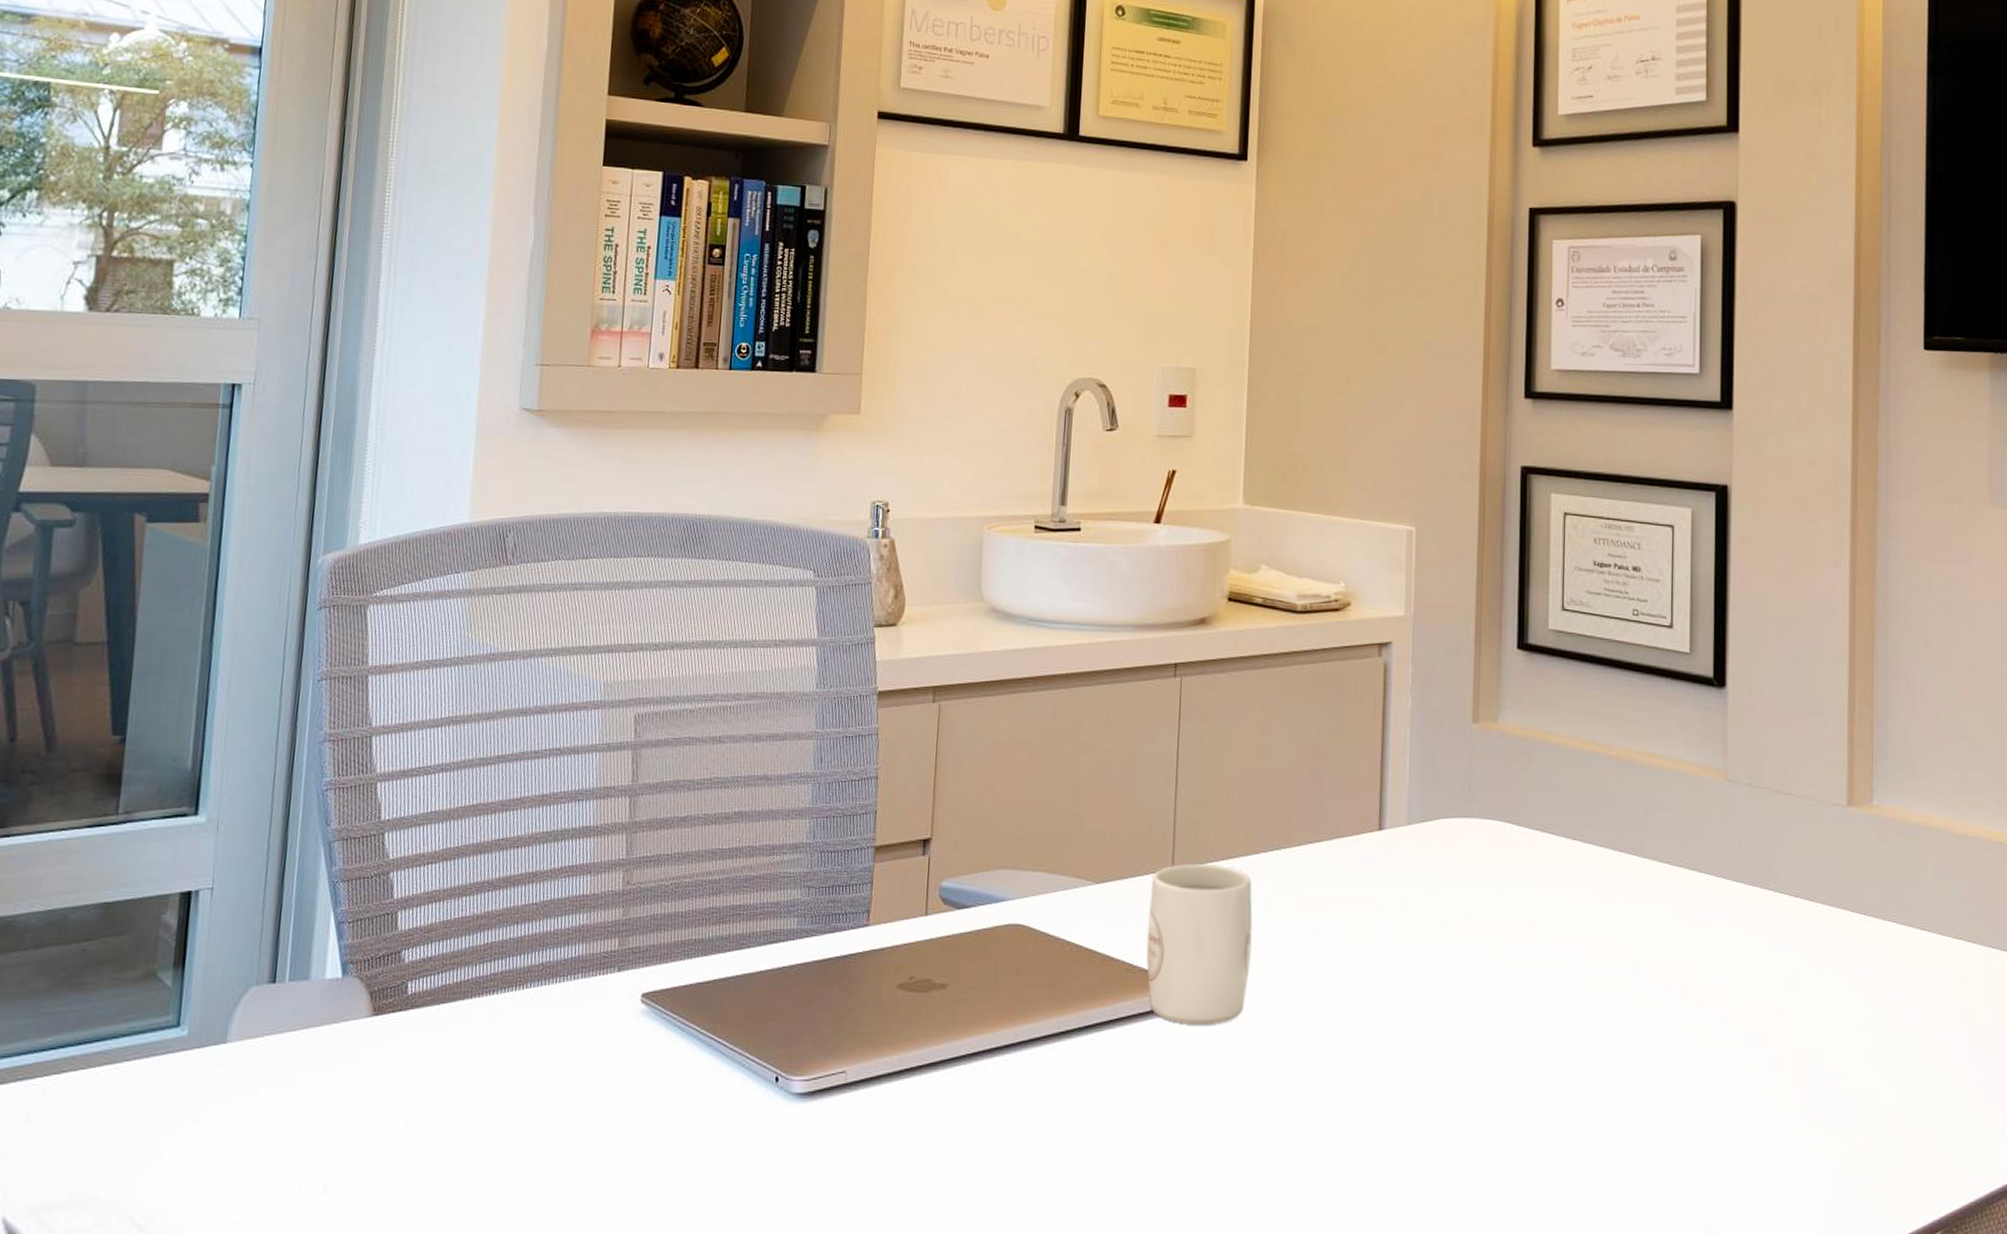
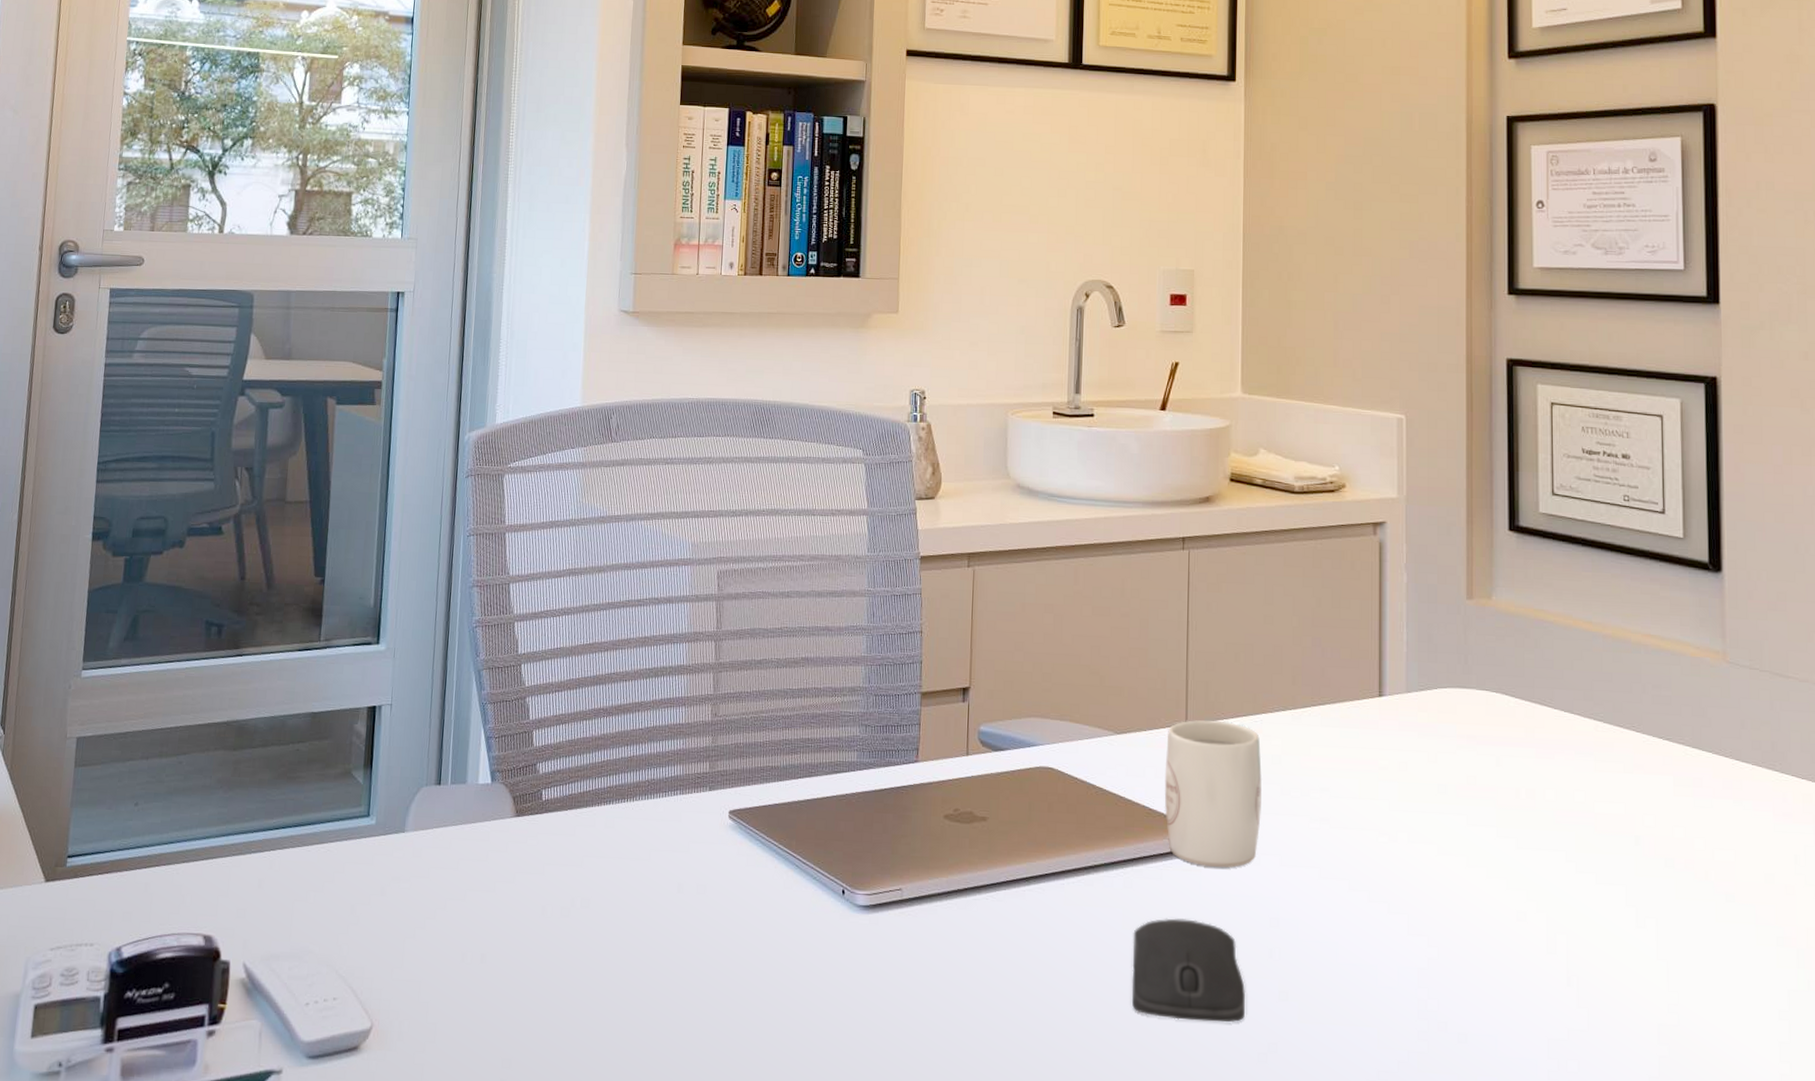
computer mouse: none [1103,1083,1228,1195] -> present [1131,918,1245,1022]

